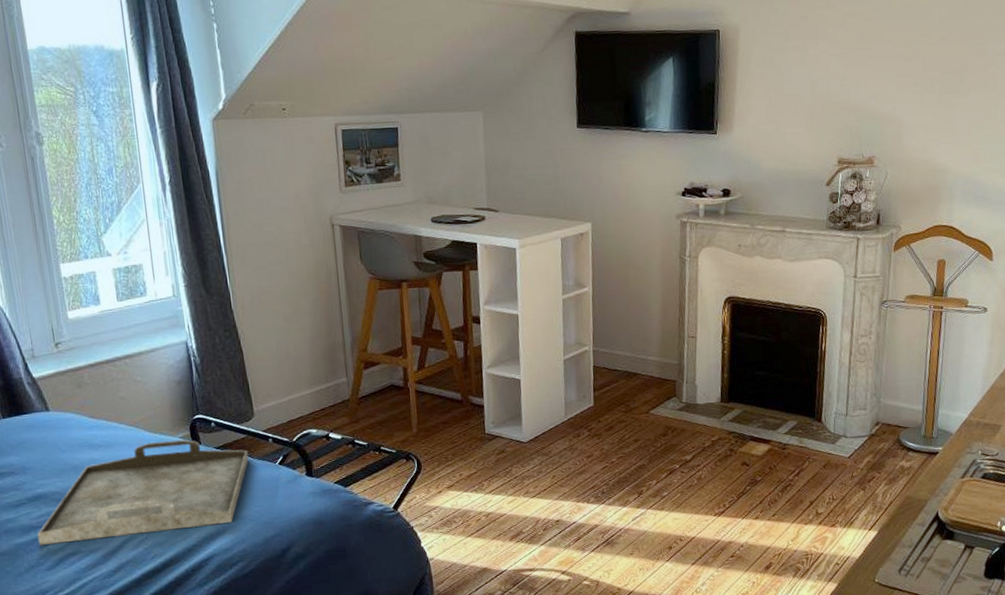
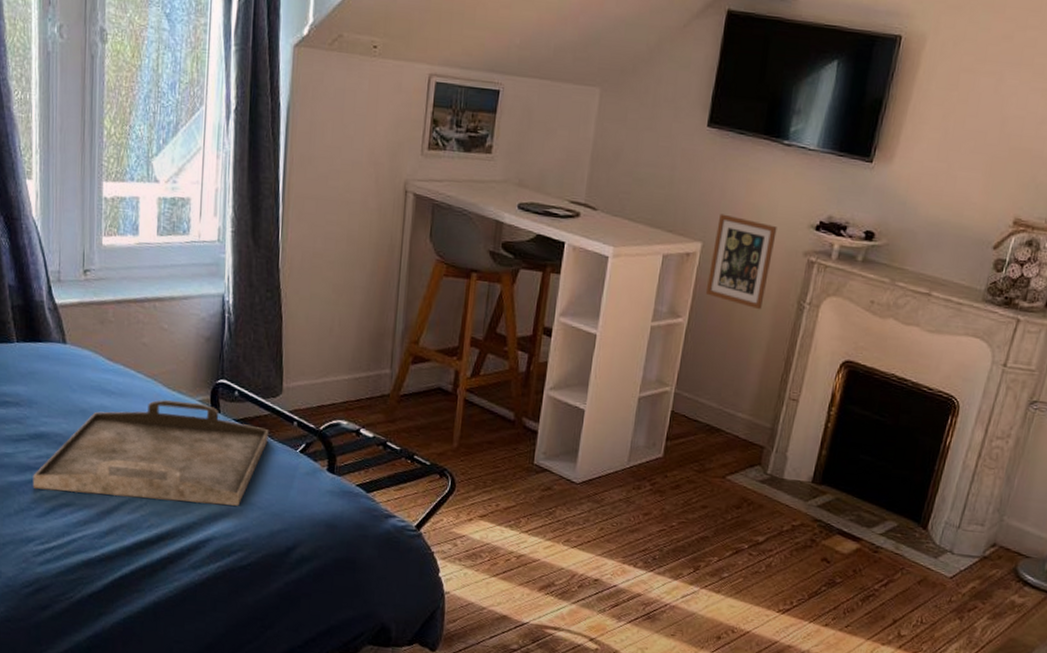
picture frame: none [601,196,652,269] -> present [705,213,777,310]

